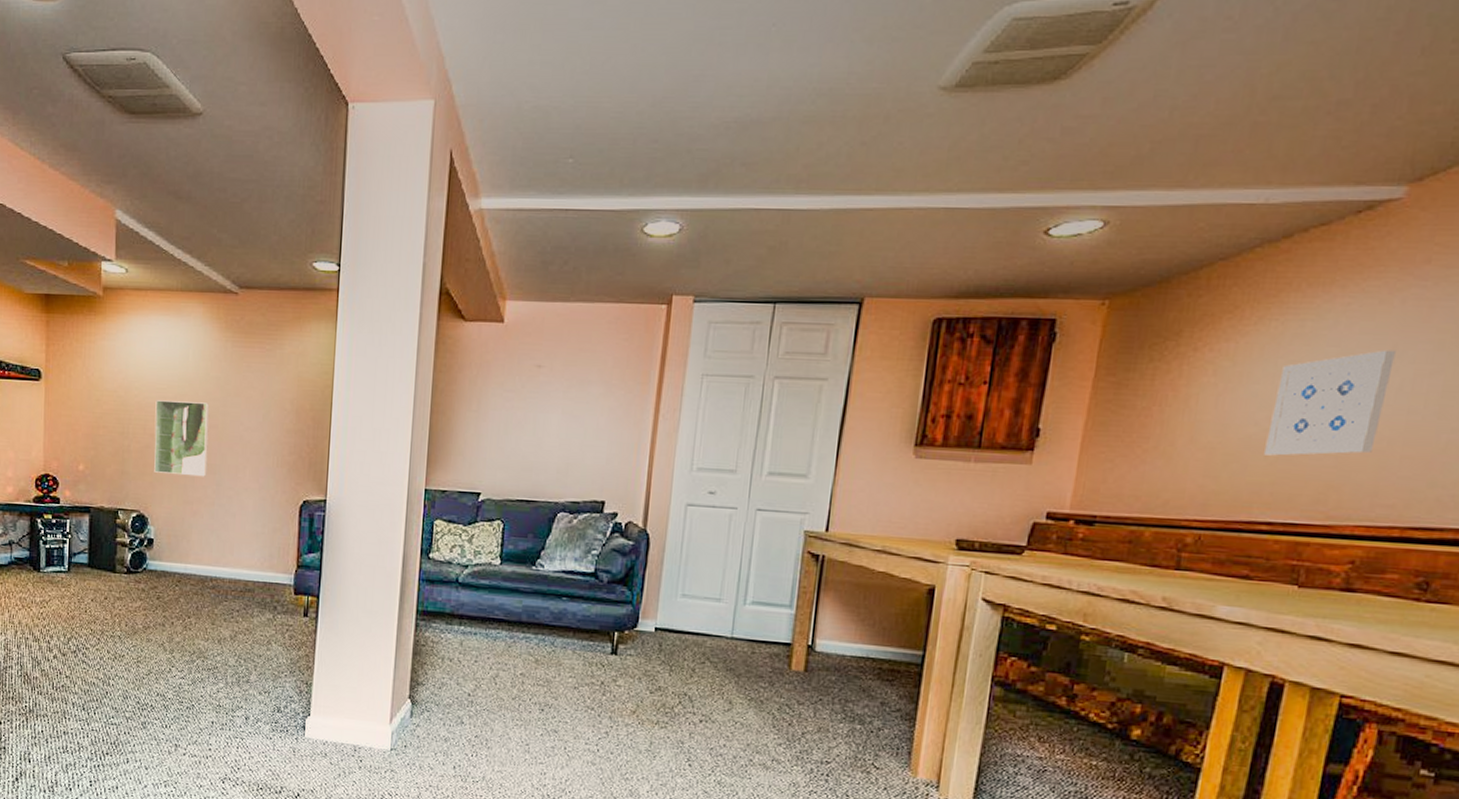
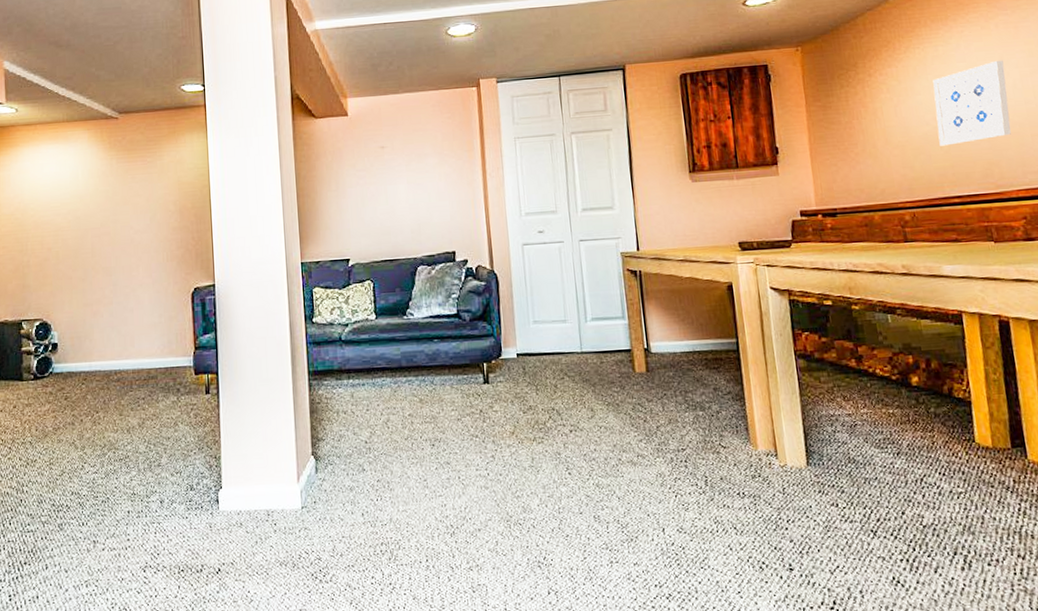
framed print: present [154,400,210,477] -> none [51,214,103,282]

